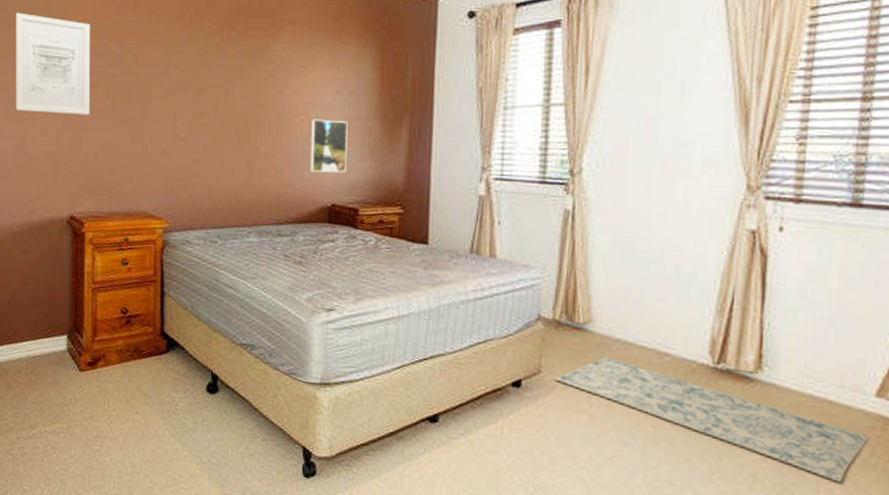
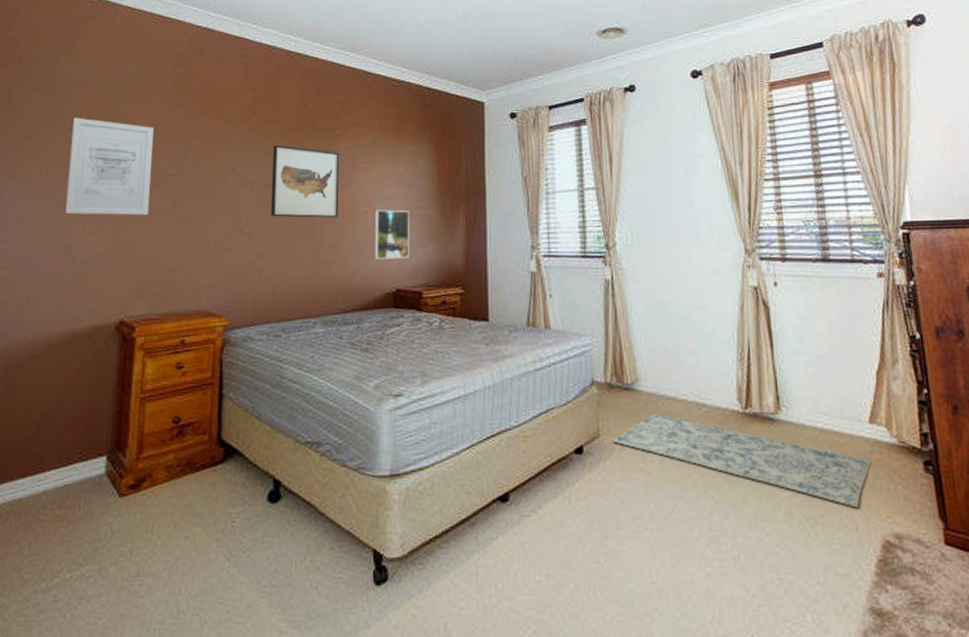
wall art: none [205,45,274,125] -> present [270,145,339,218]

